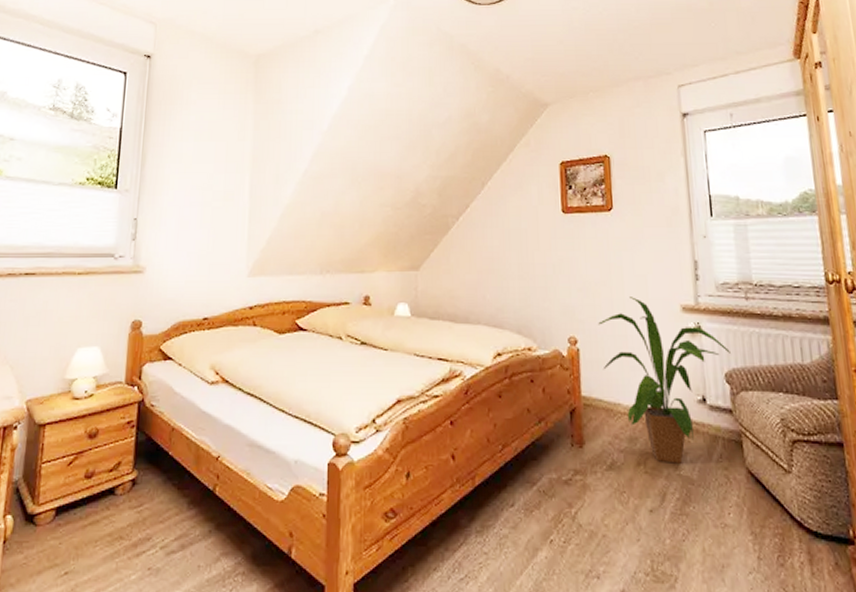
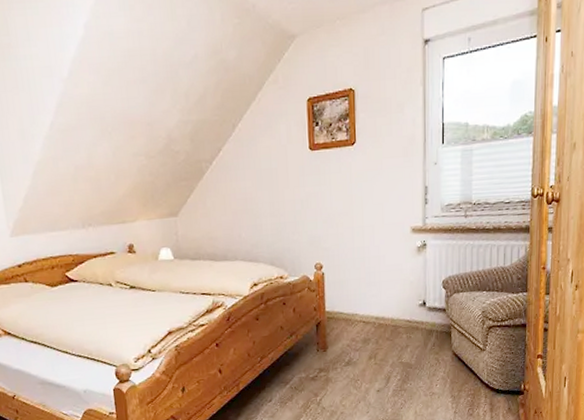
house plant: present [598,297,730,464] -> none [341,223,448,355]

